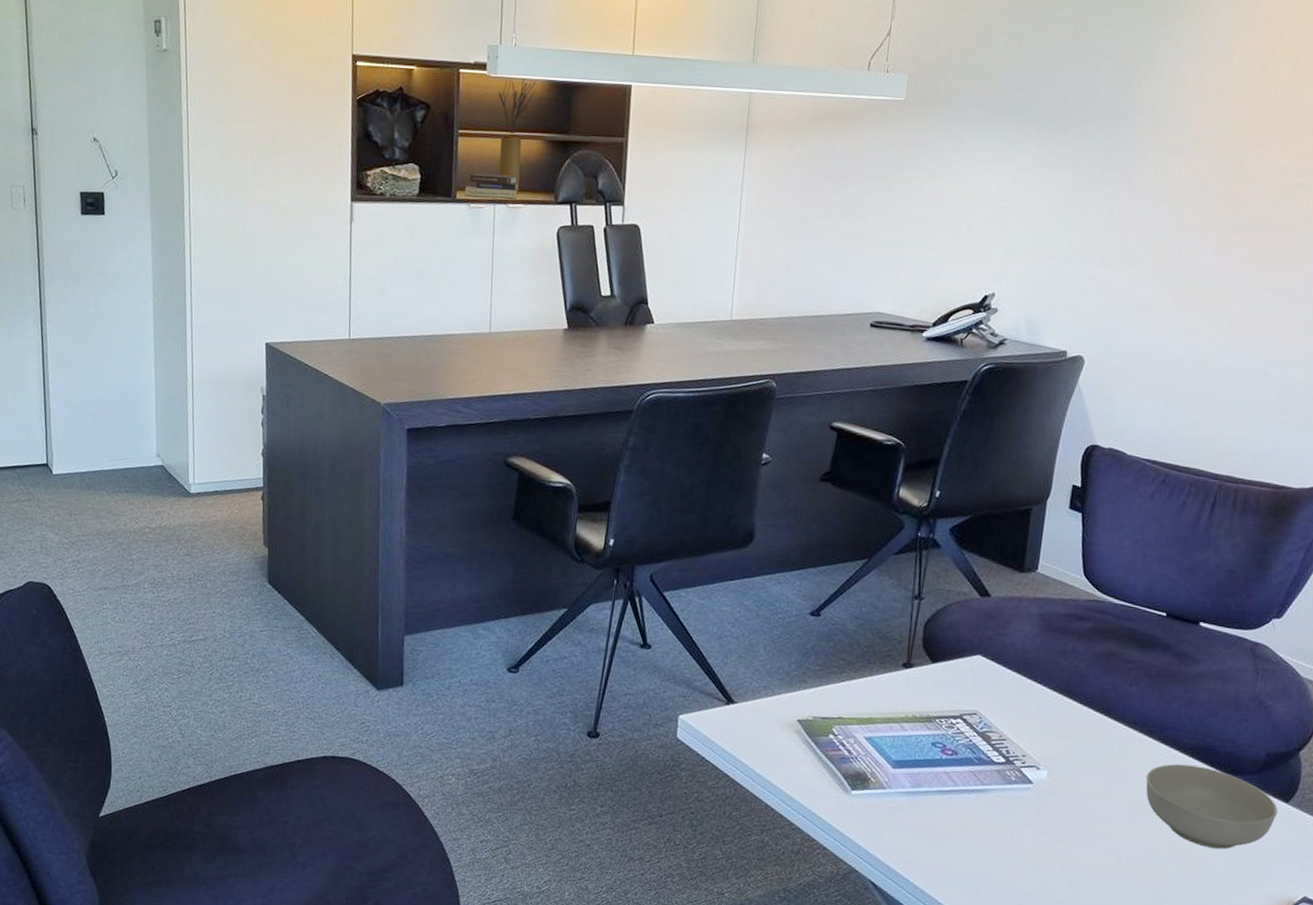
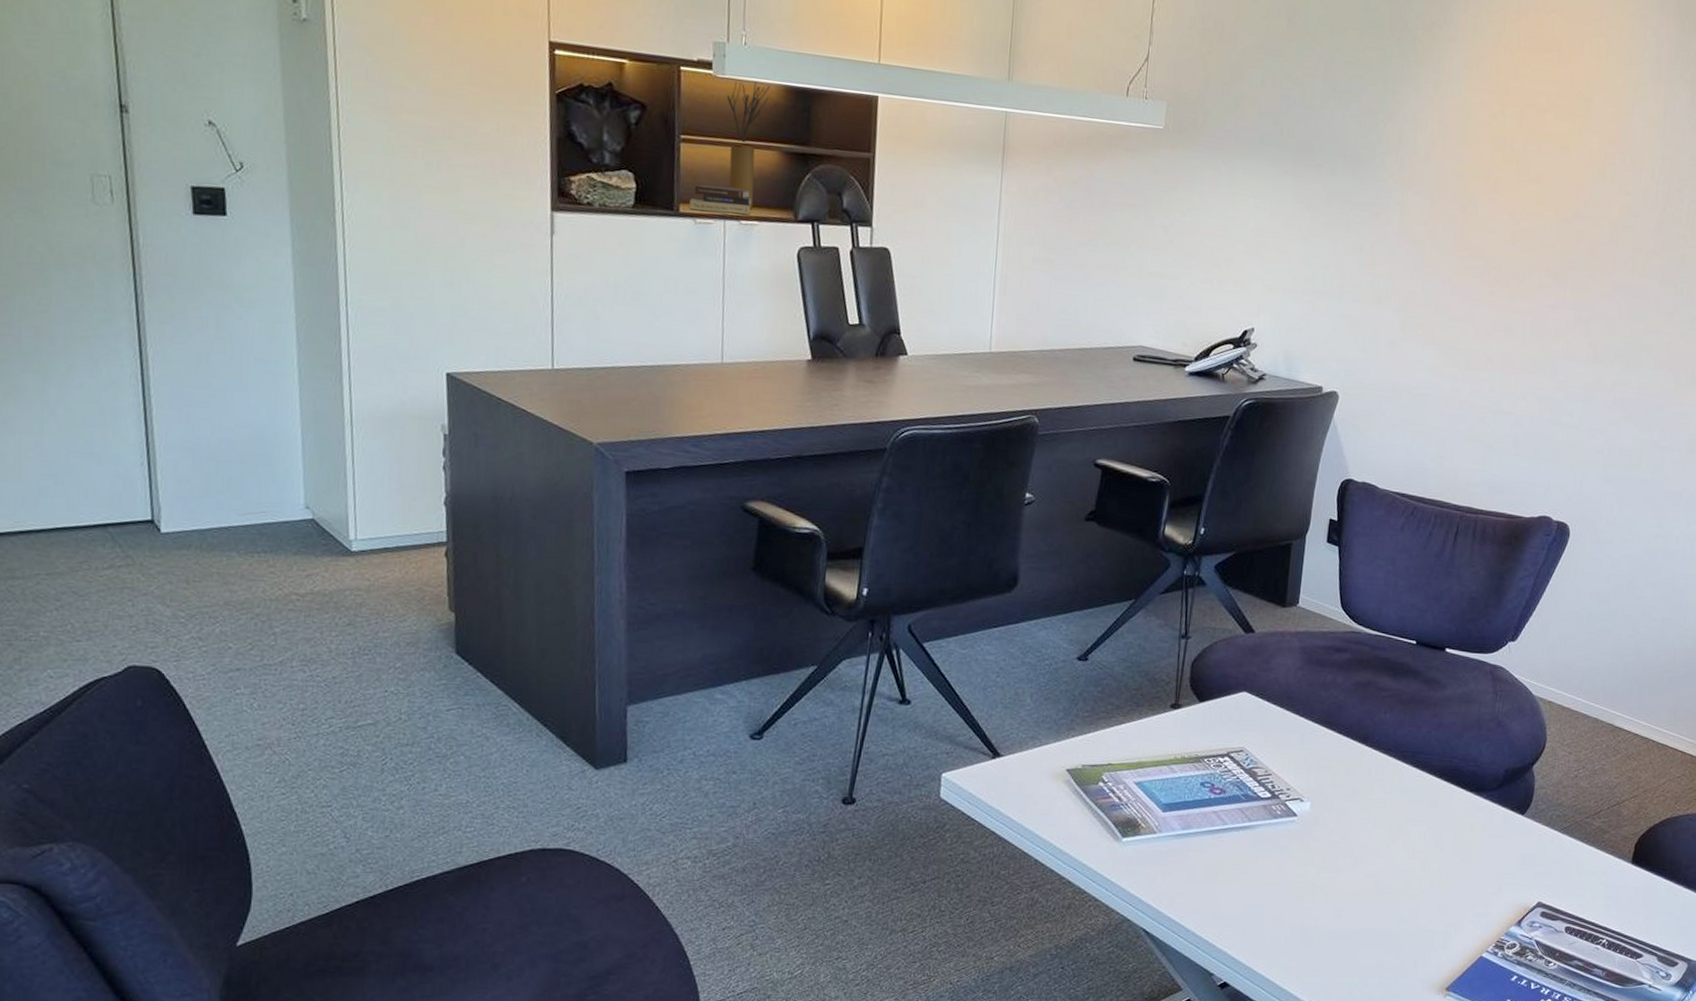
bowl: present [1145,764,1278,849] -> none [1400,786,1515,864]

